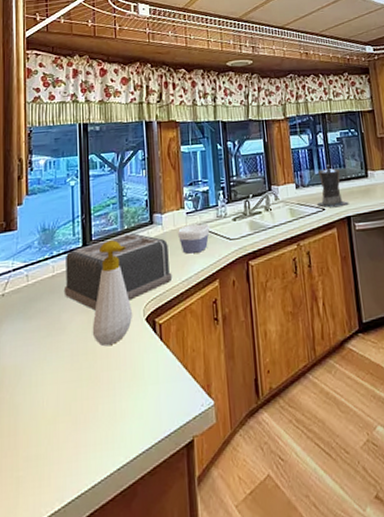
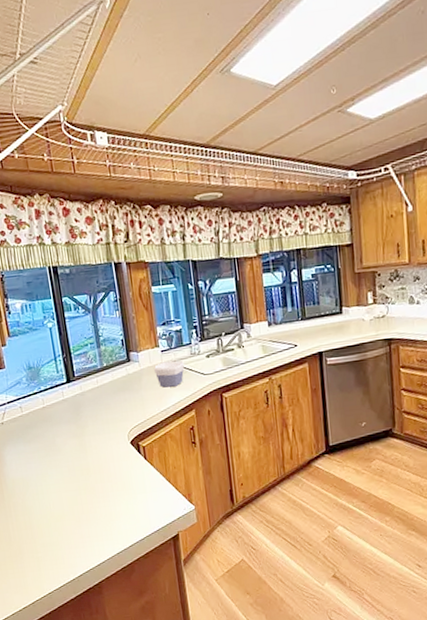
toaster: present [63,232,173,311] -> none [53,369,152,436]
soap bottle: present [92,240,132,347] -> none [83,376,119,464]
coffee maker: present [317,165,349,208] -> none [289,302,322,344]

